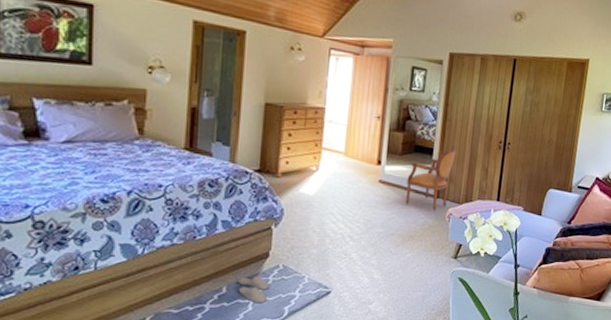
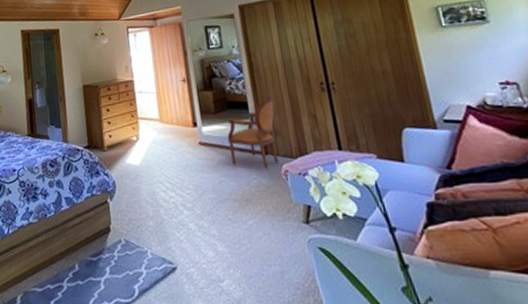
slippers: present [237,276,269,304] -> none [86,252,116,282]

